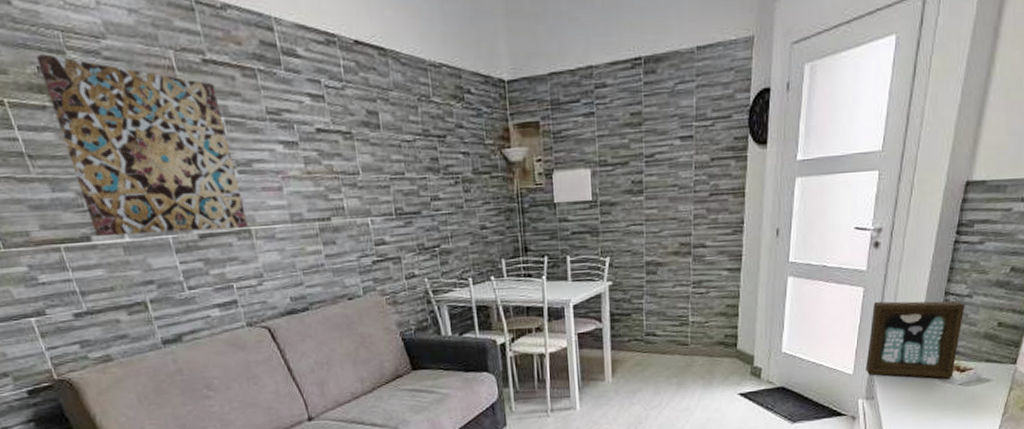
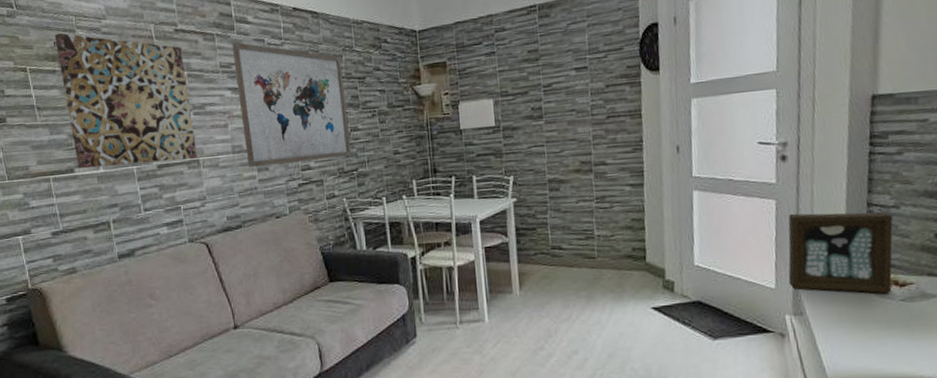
wall art: none [279,81,432,240] -> present [232,42,351,167]

